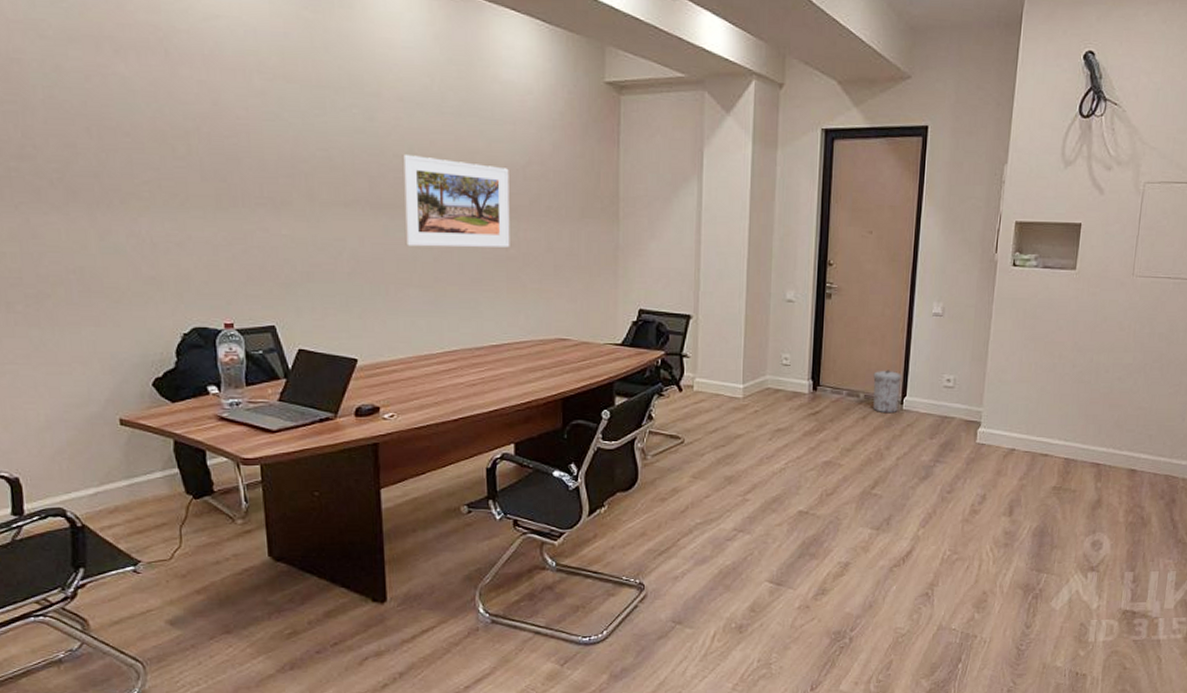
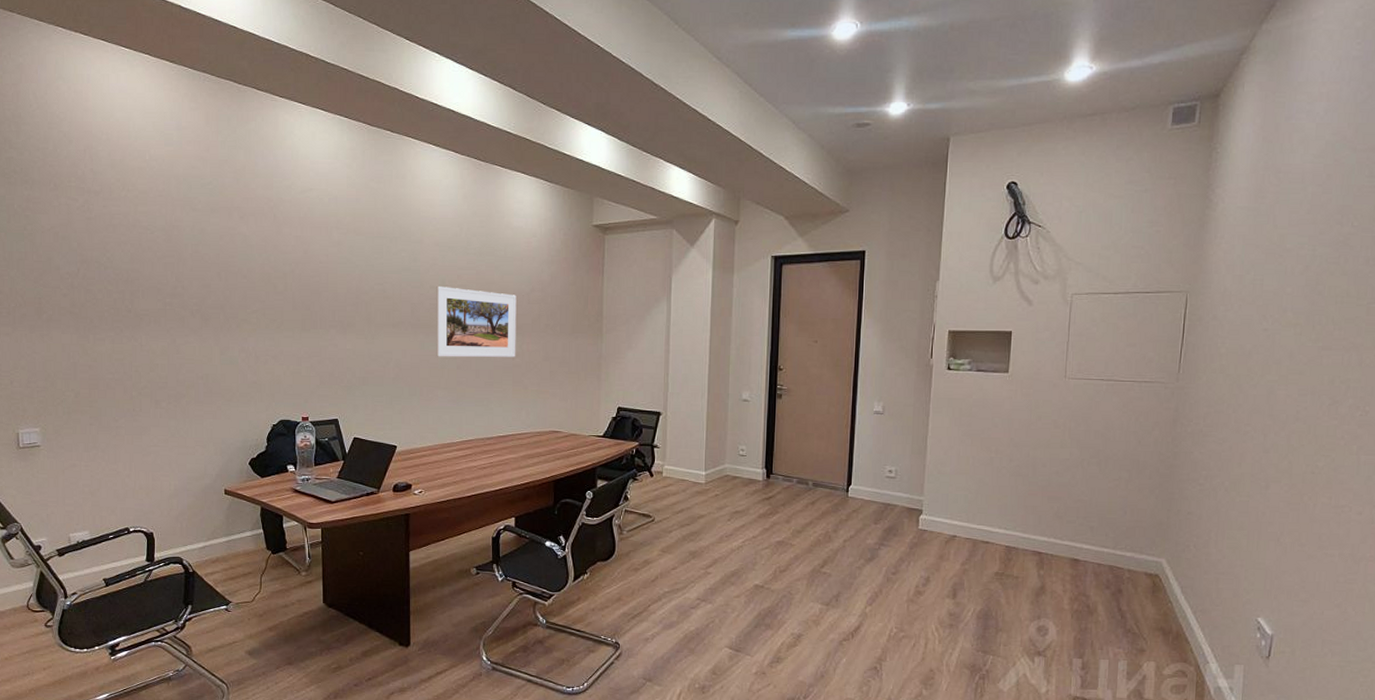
trash can: present [873,370,902,414] -> none [821,461,847,500]

